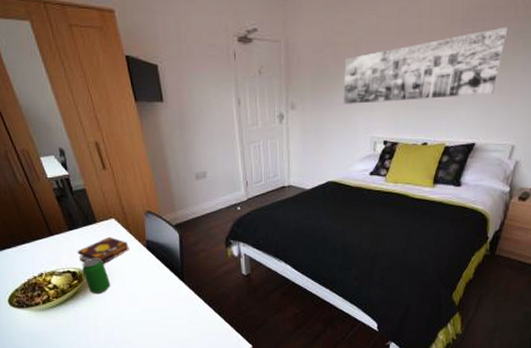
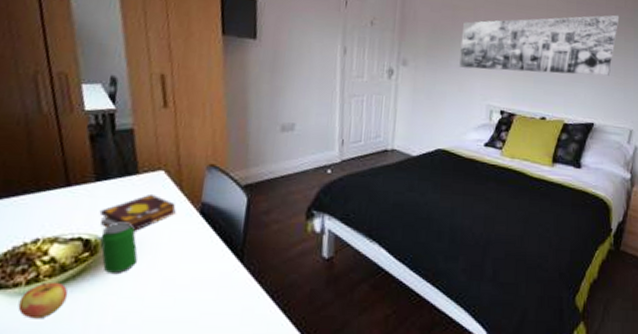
apple: none [42,301,71,325] -> present [17,281,69,319]

